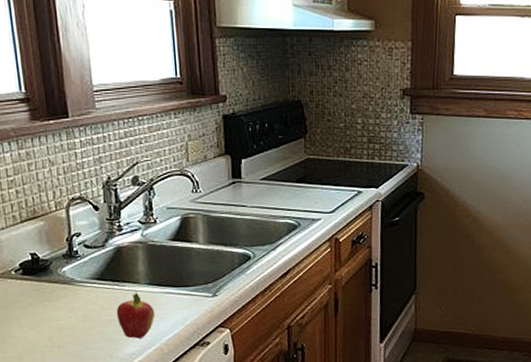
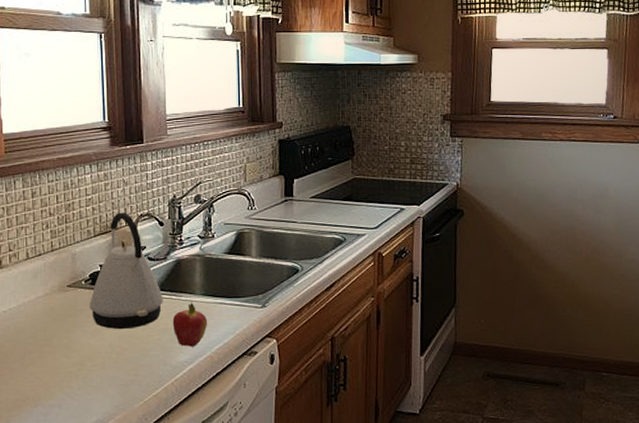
kettle: none [21,196,105,322] -> present [89,212,163,330]

